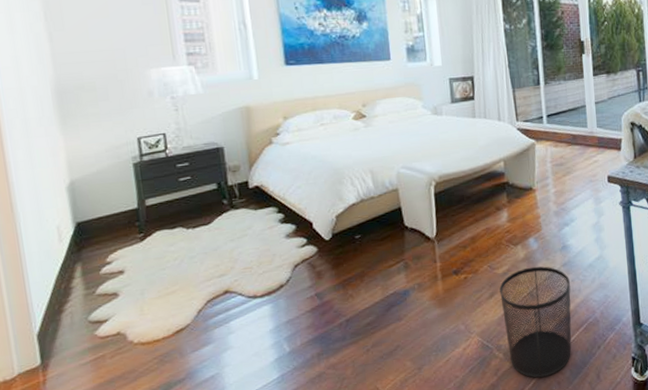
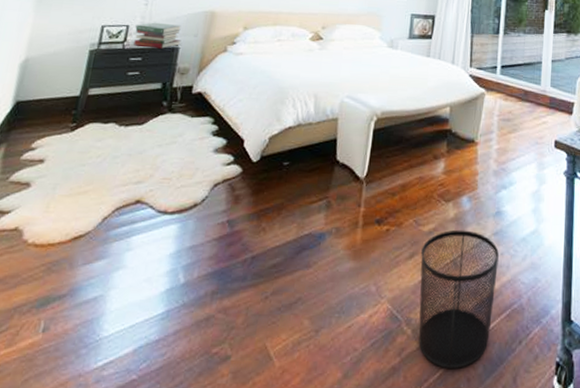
books: none [172,125,224,152] -> present [133,22,182,49]

